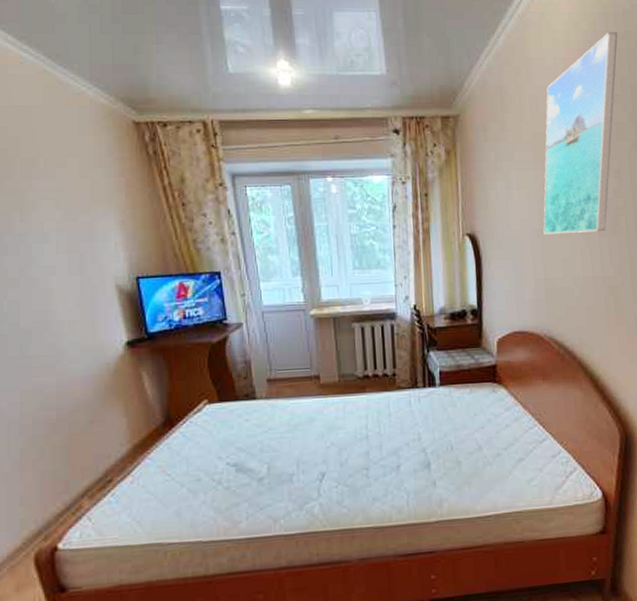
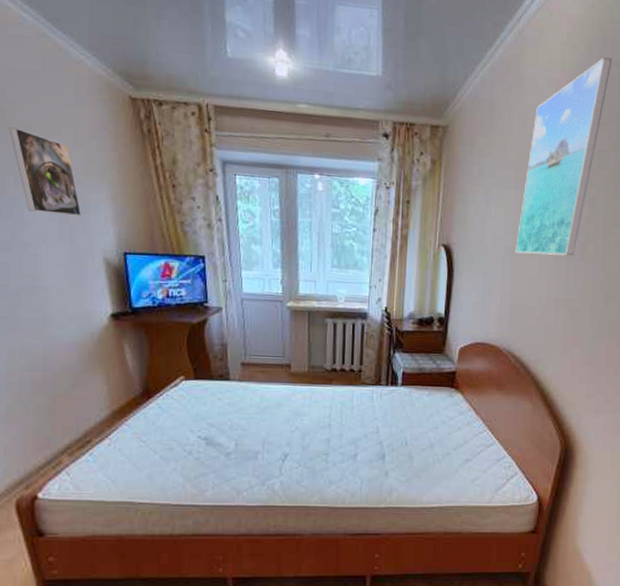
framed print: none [12,163,91,246] -> present [8,127,82,216]

